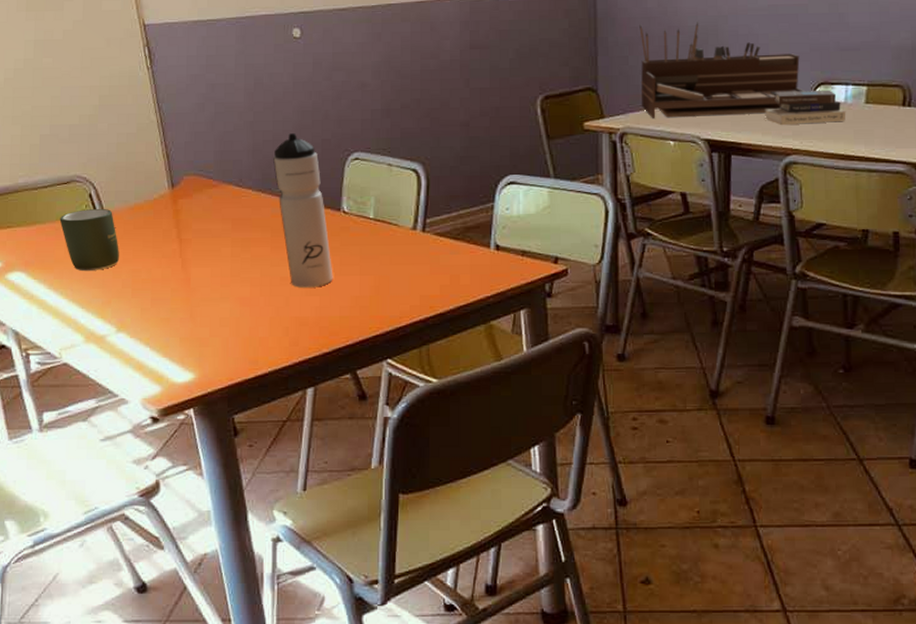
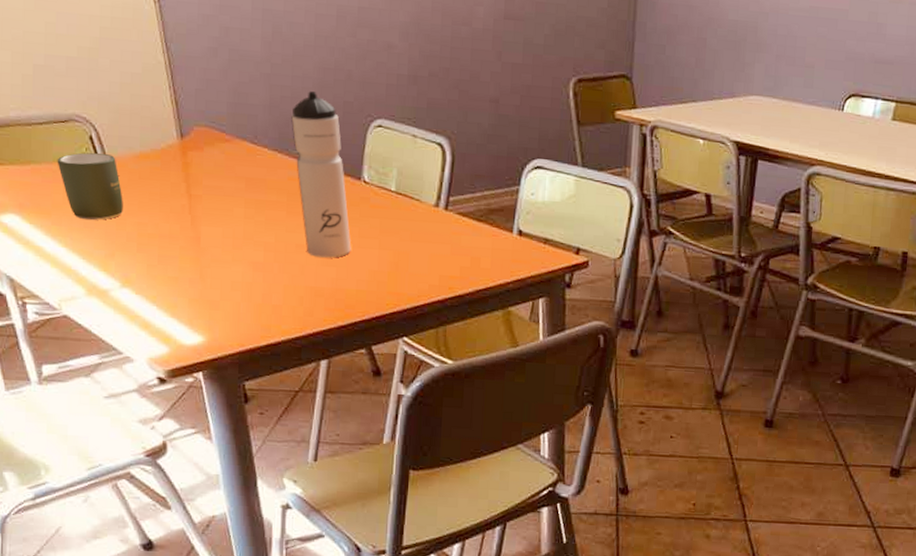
desk organizer: present [639,22,805,118] -> none [674,12,836,121]
books: present [764,91,846,126] -> none [793,99,873,137]

